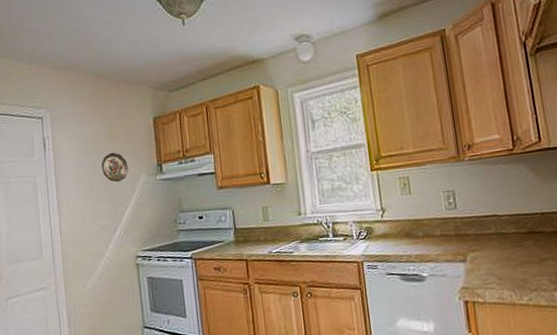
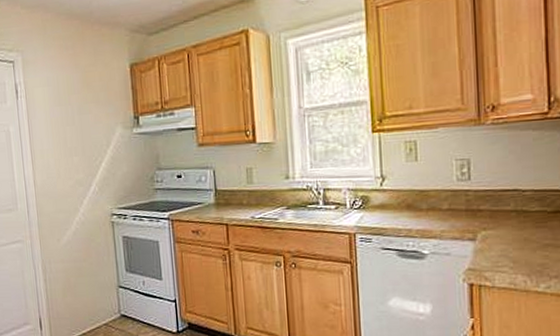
decorative plate: present [102,152,129,183] -> none [75,101,104,135]

